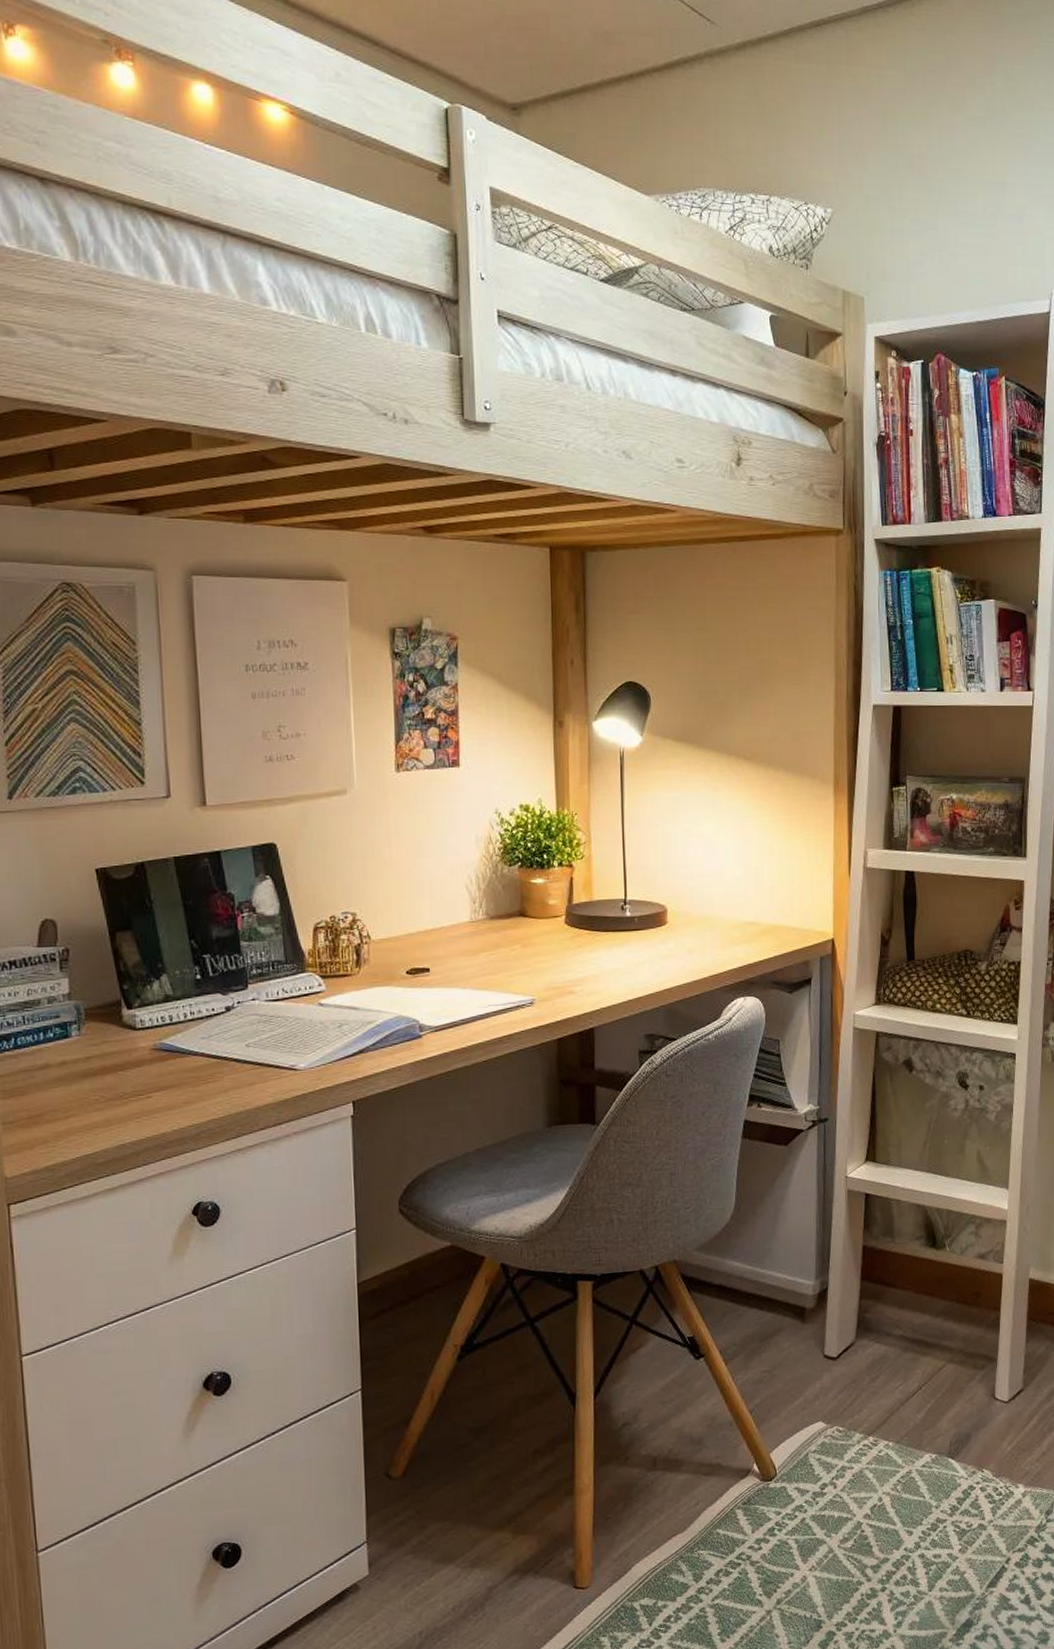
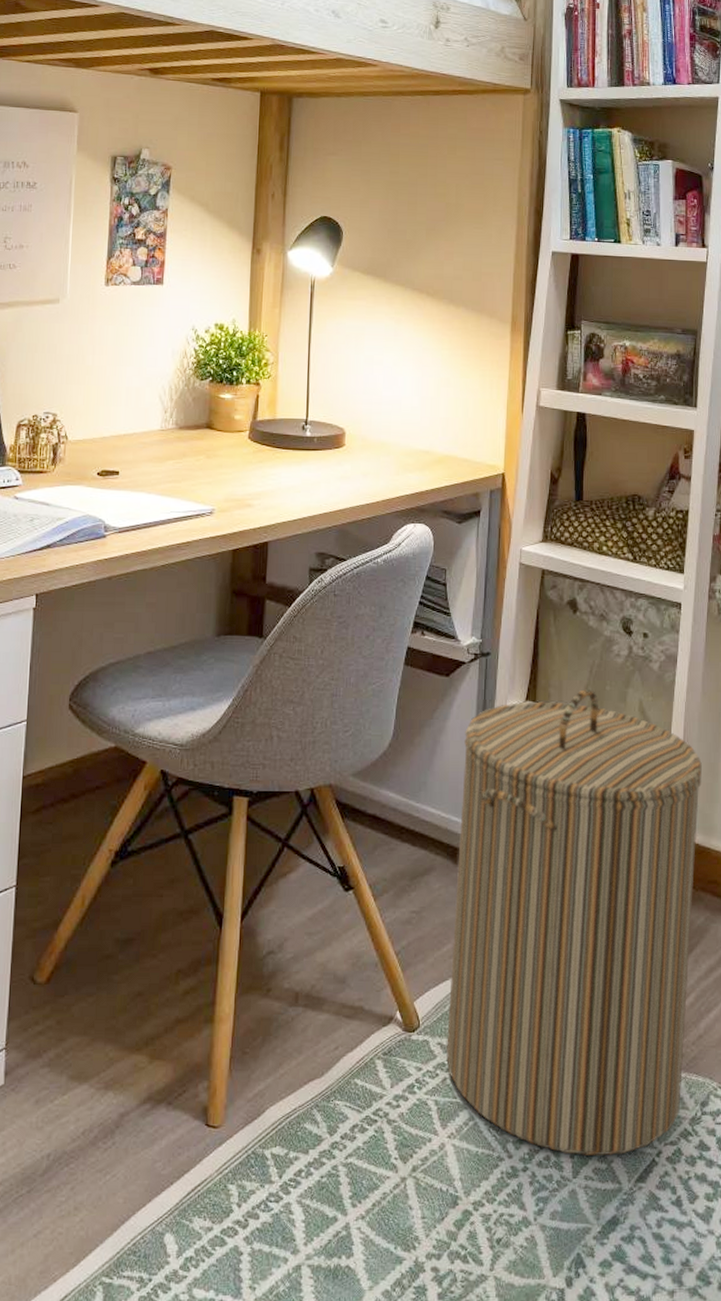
laundry hamper: none [802,1144,1040,1571] -> present [445,688,702,1156]

